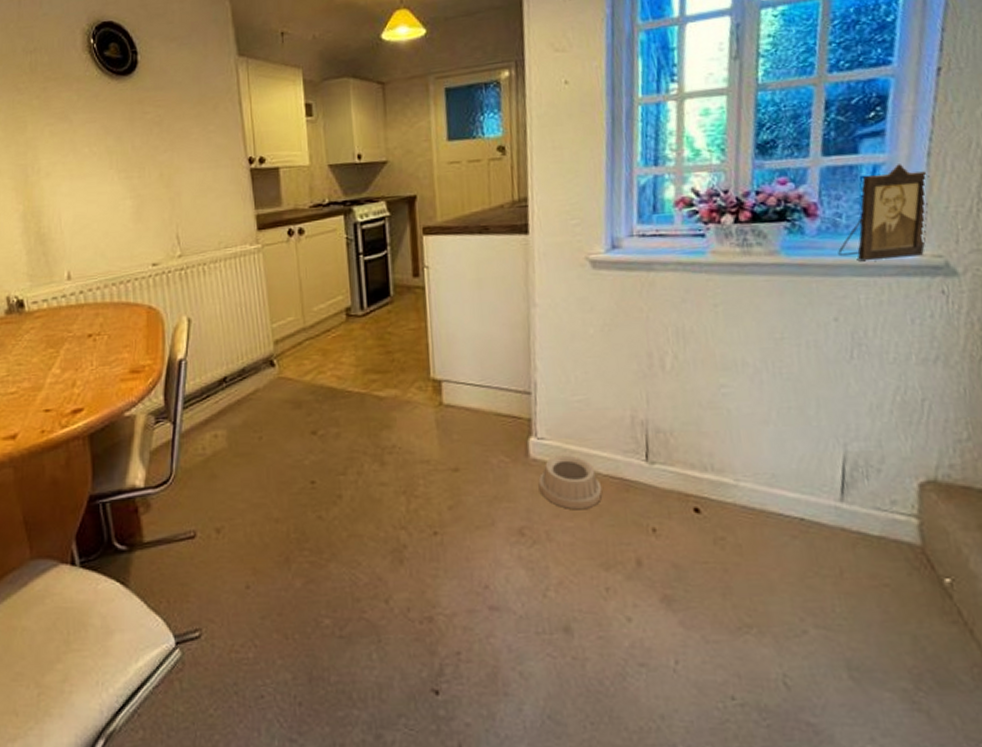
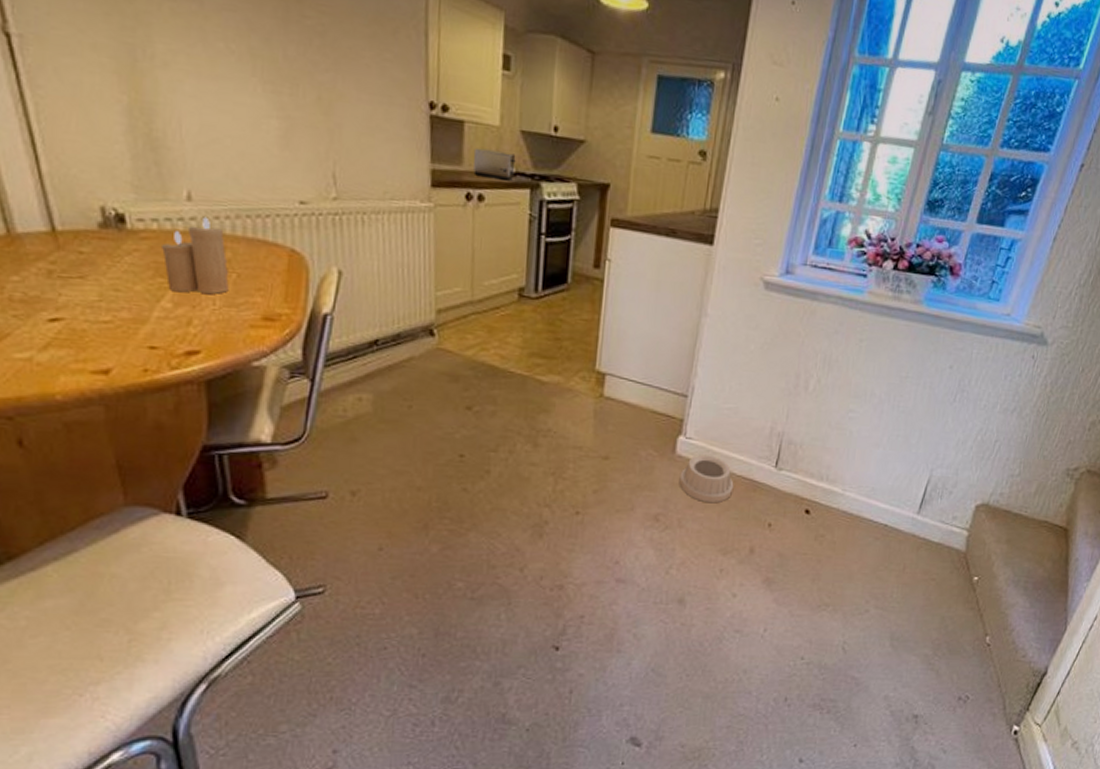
candle: none [51,291,102,359] -> present [162,217,229,295]
toaster: none [290,186,328,212] -> present [473,148,516,181]
photo frame: present [838,164,930,262] -> none [967,243,1050,324]

